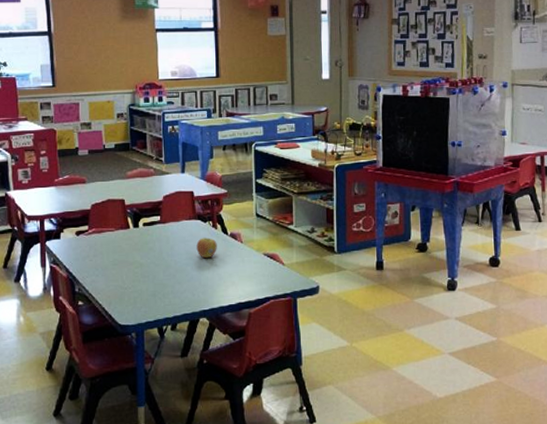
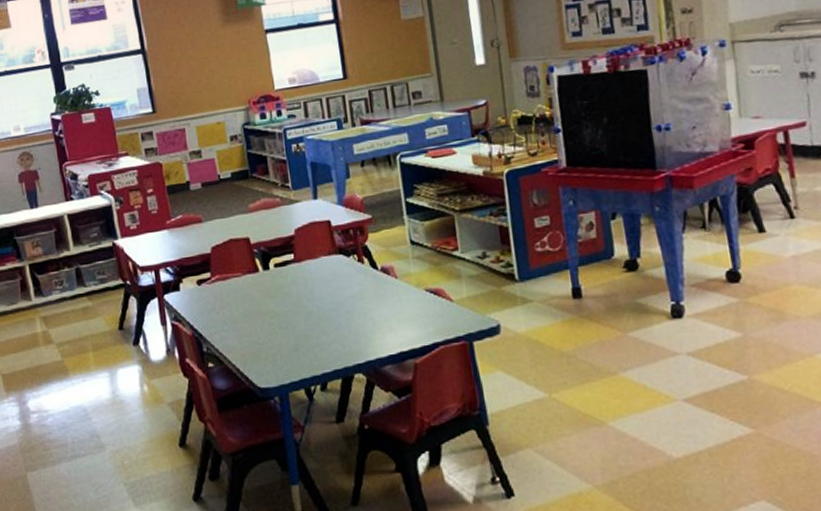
apple: present [196,237,217,258] -> none [340,275,367,300]

